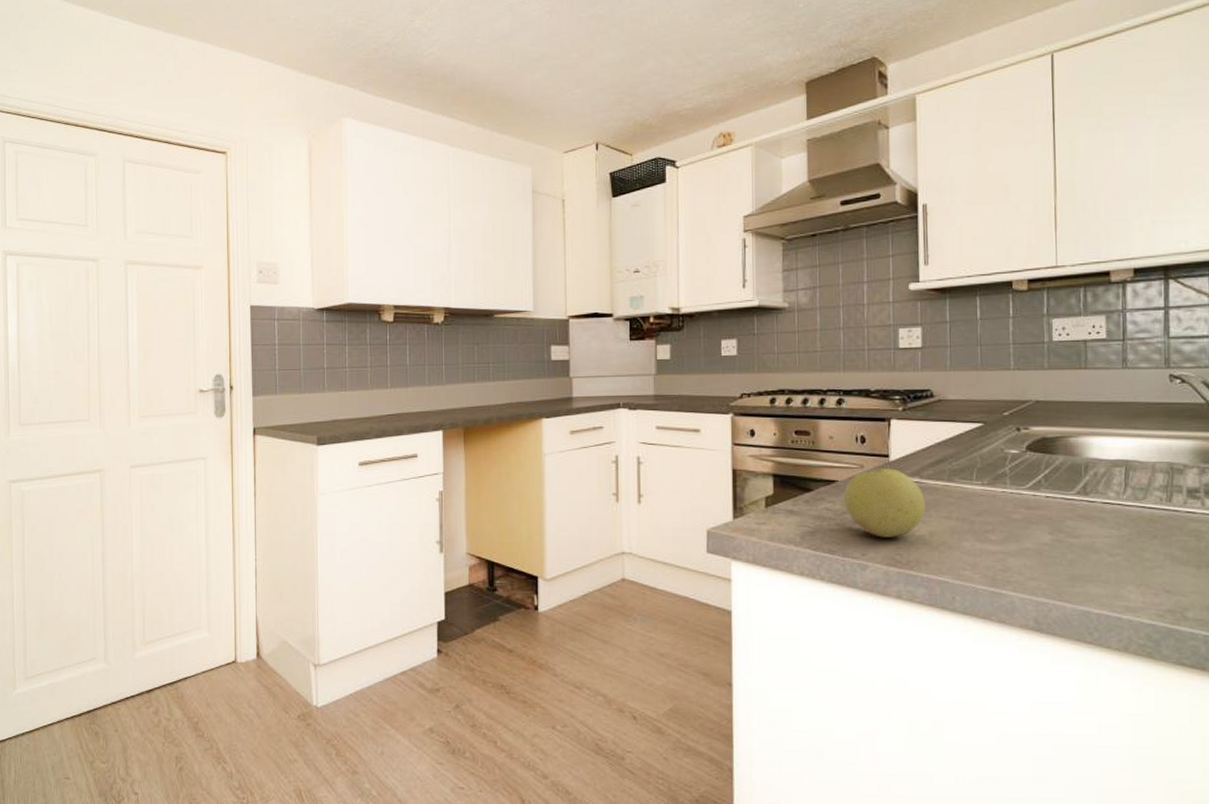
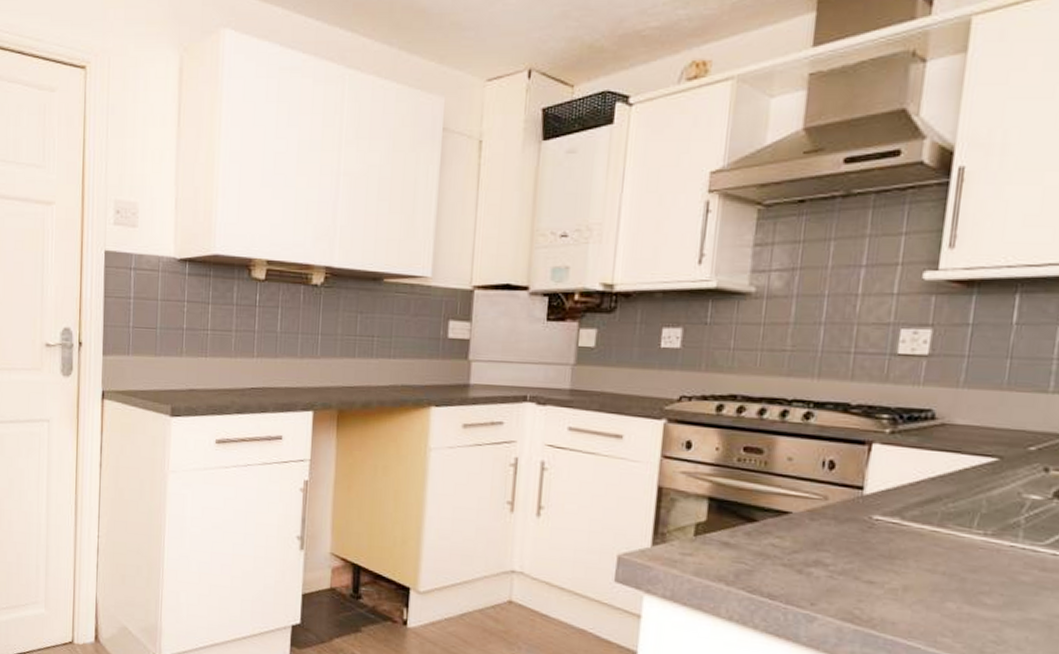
apple: present [843,467,926,538] -> none [795,501,904,588]

